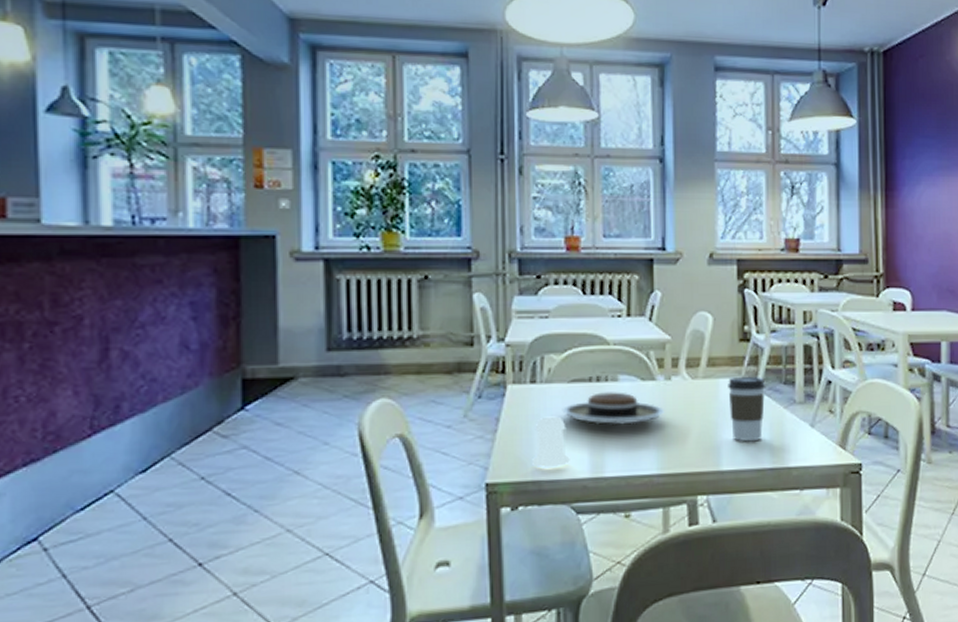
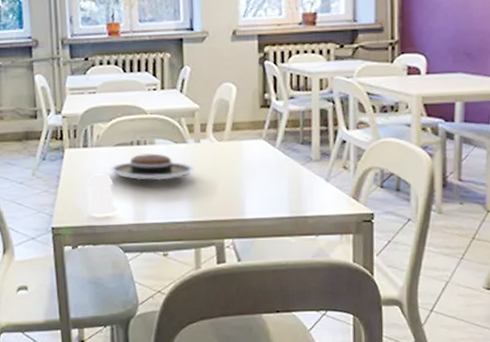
coffee cup: present [728,376,766,442] -> none [250,137,285,194]

